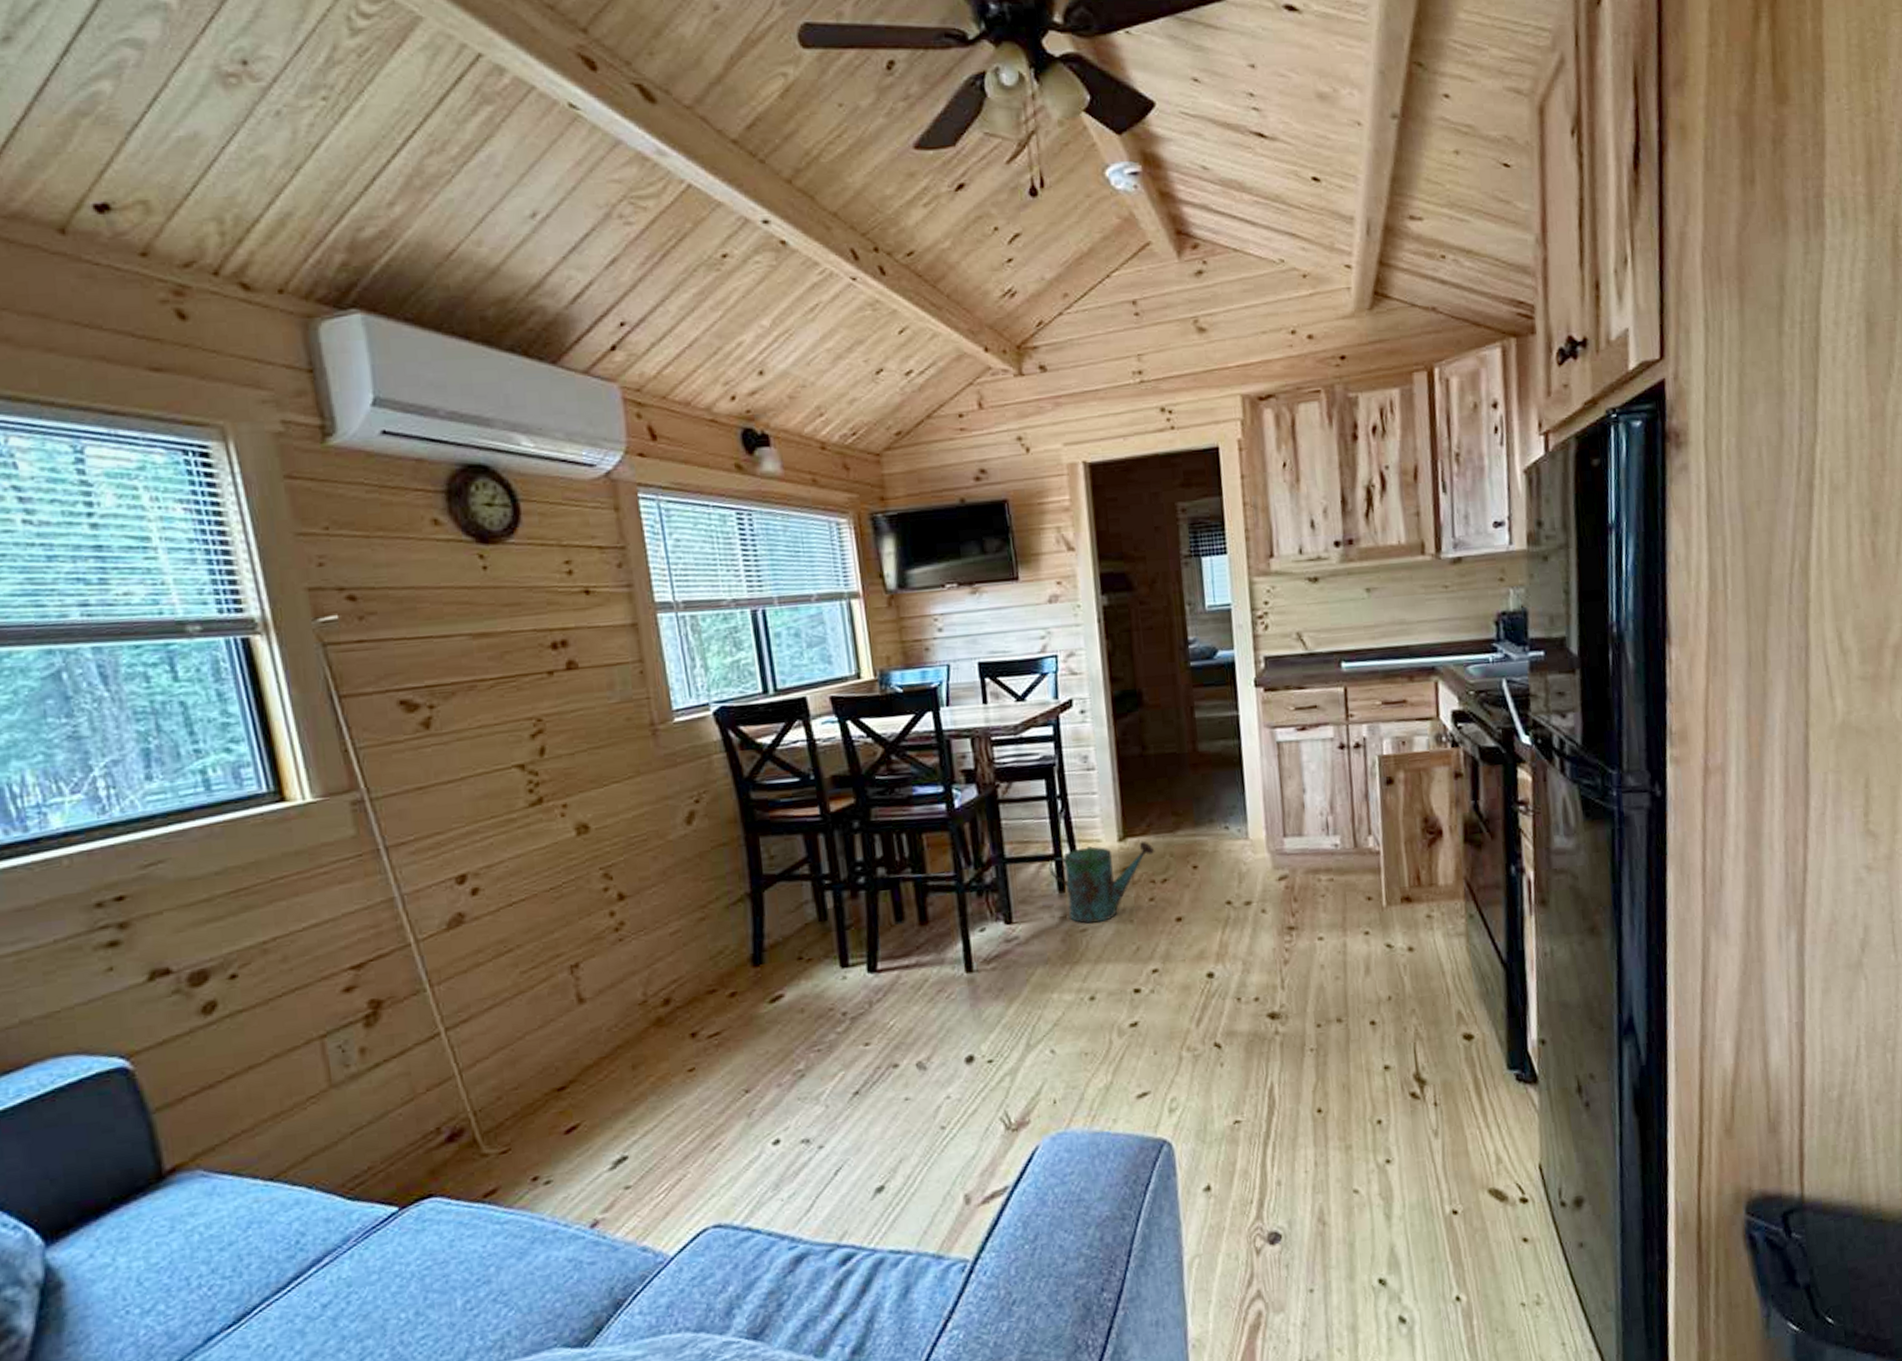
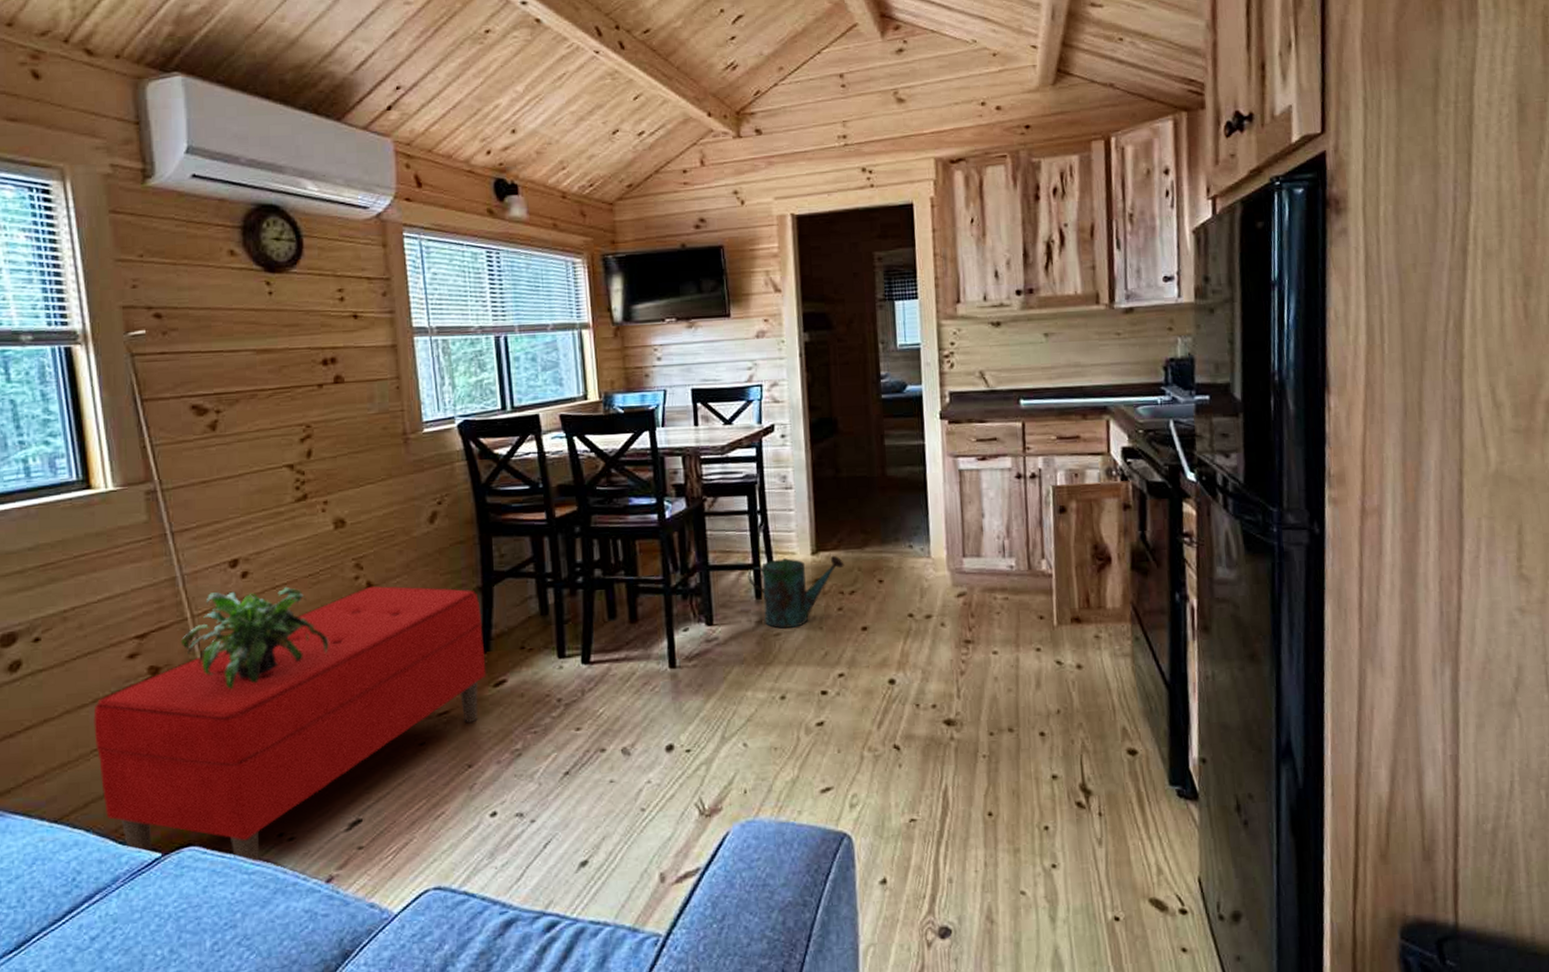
bench: none [307,896,761,1209] -> present [93,585,487,861]
potted plant: none [404,902,579,1022] -> present [180,586,329,690]

